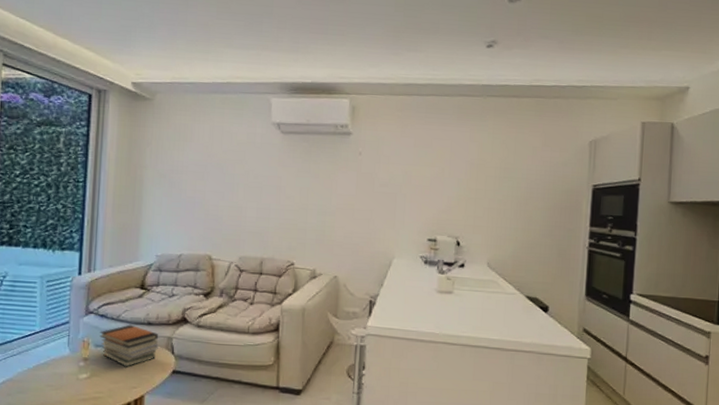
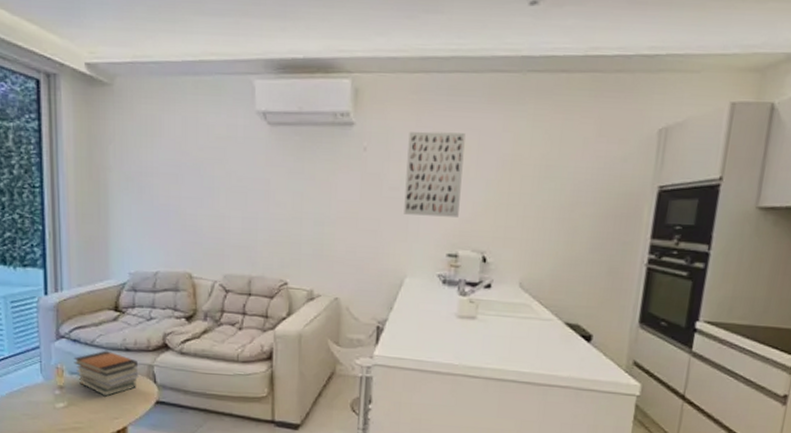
wall art: none [392,140,440,209] -> present [404,131,465,217]

